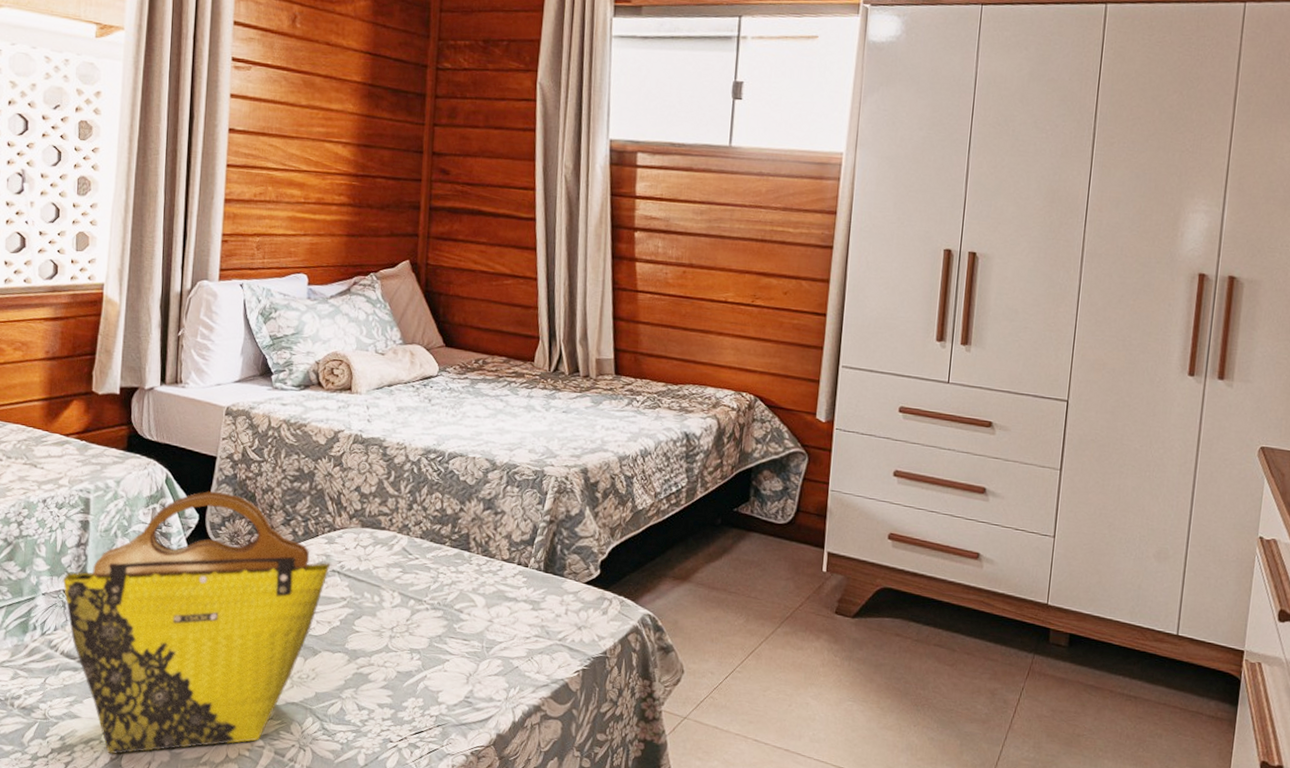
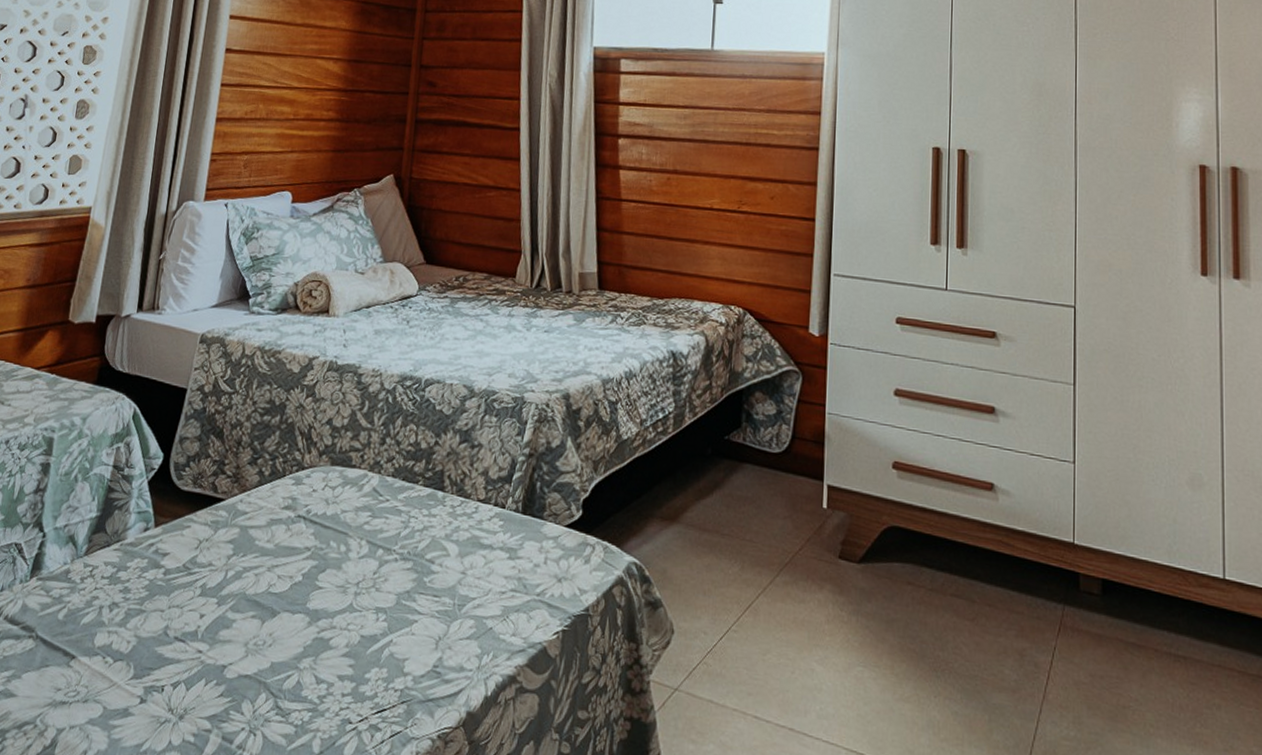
tote bag: present [63,490,330,755] -> none [16,426,296,742]

